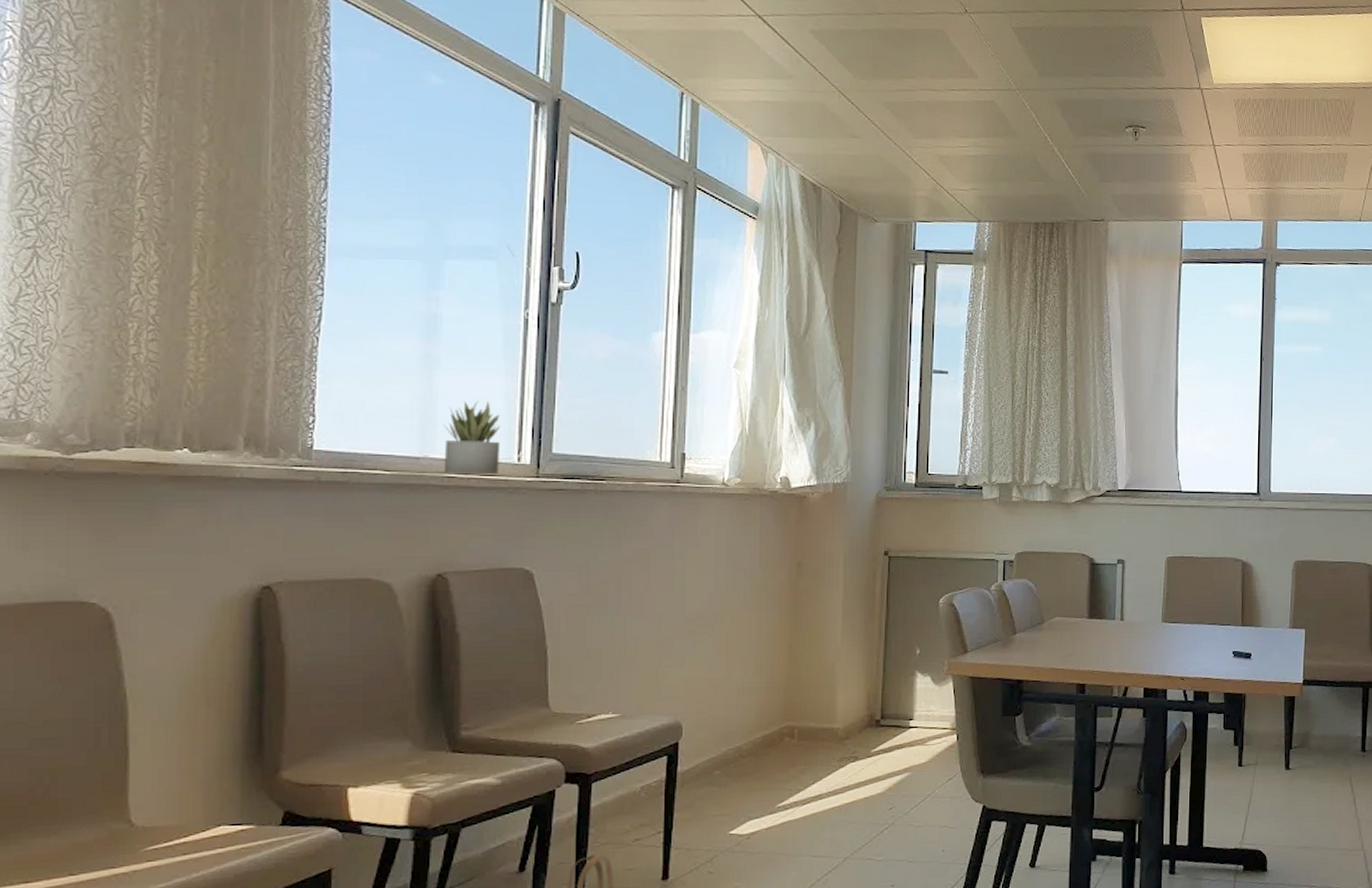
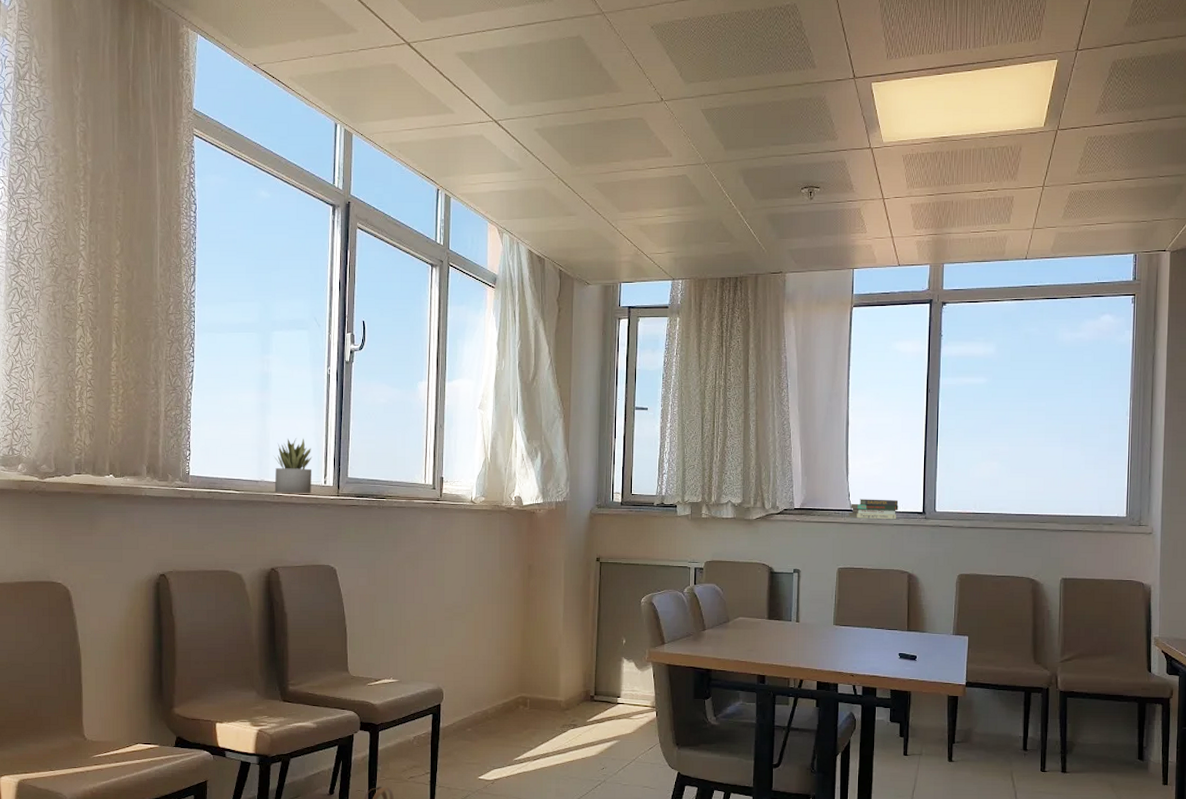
books: none [1178,478,1232,502] -> present [848,499,899,520]

